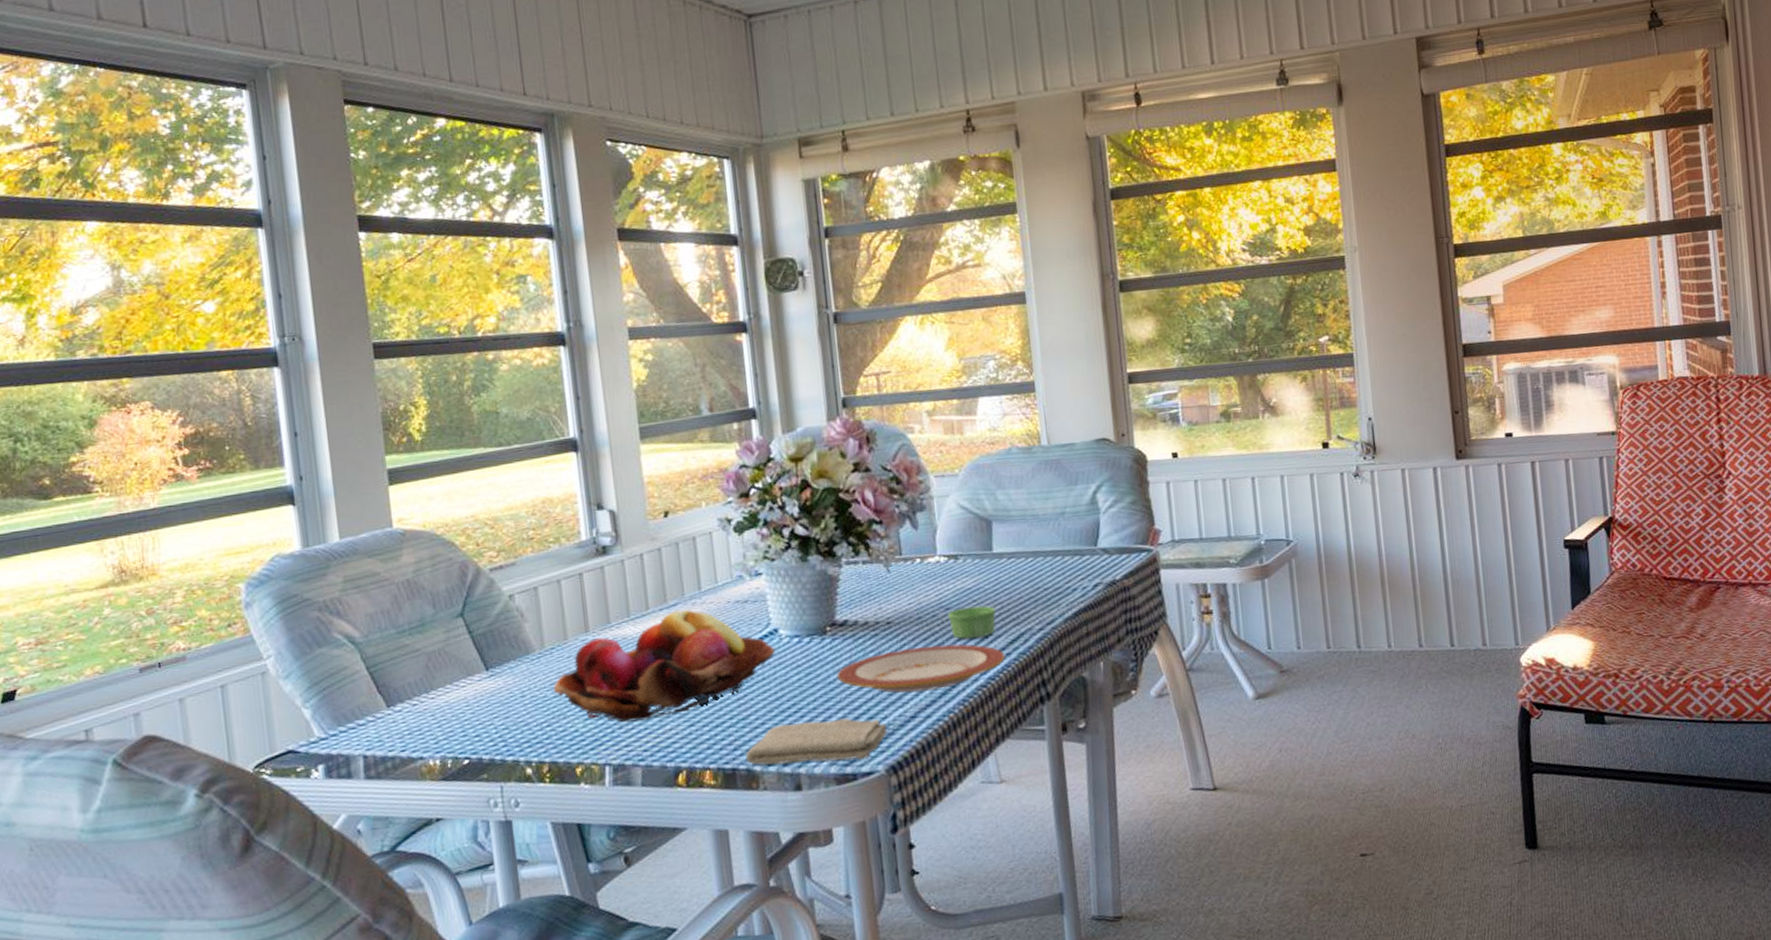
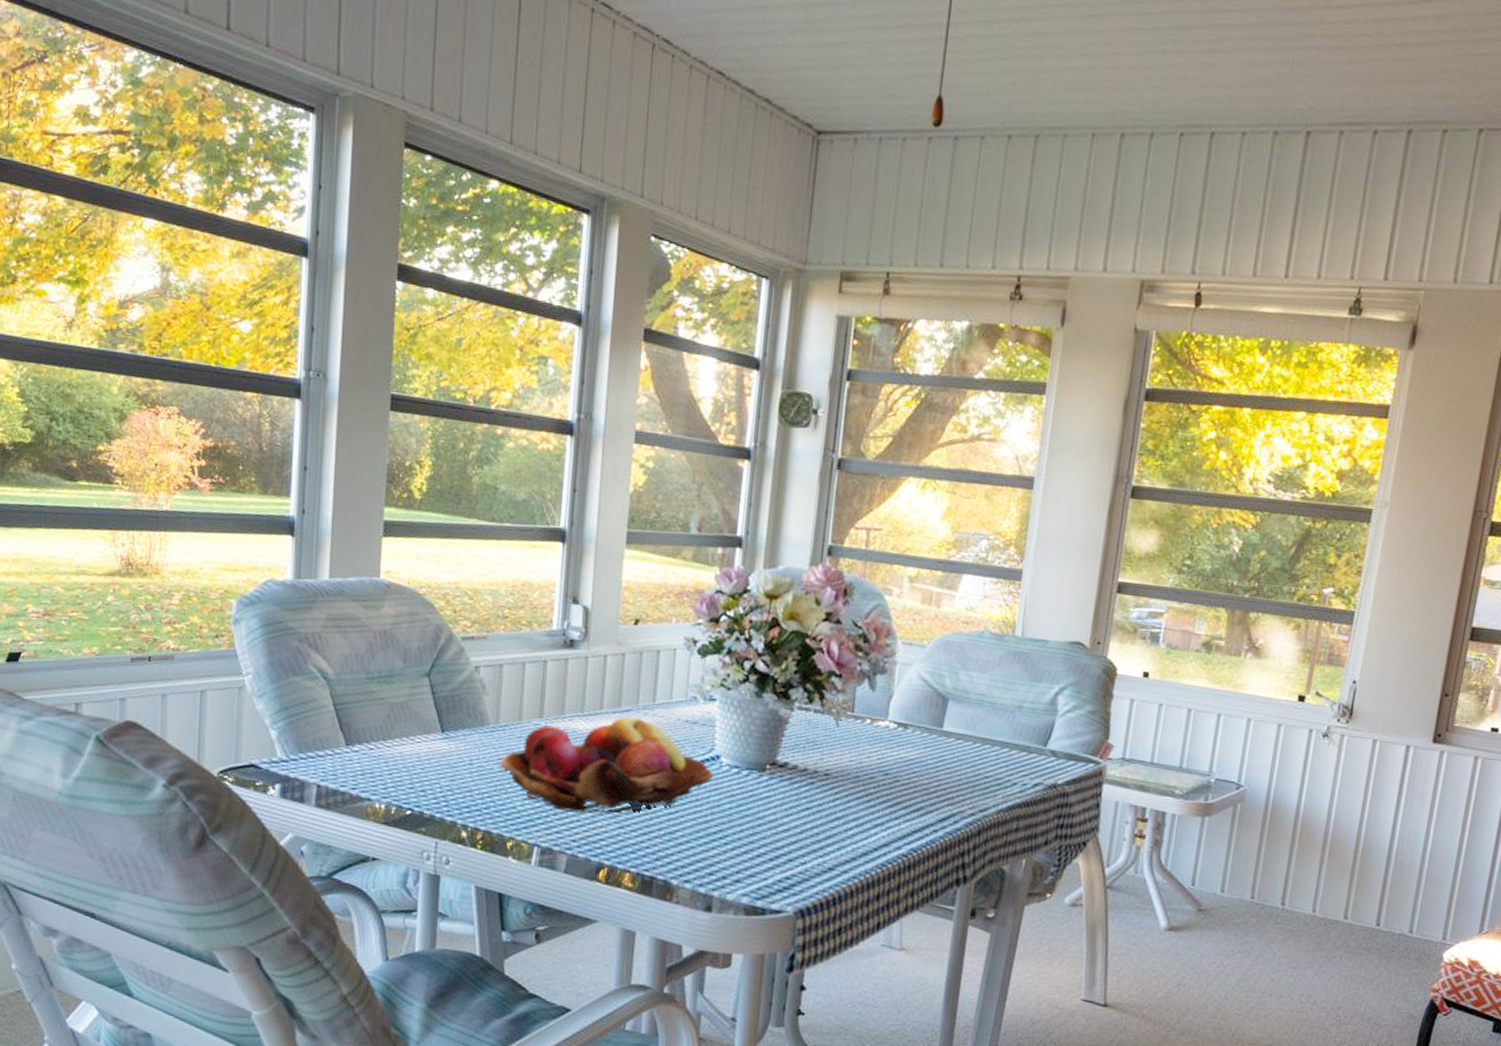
washcloth: present [745,718,888,766] -> none [665,846,805,898]
plate: present [837,643,1005,693] -> none [766,802,932,849]
ramekin: present [948,605,996,640] -> none [885,776,933,809]

